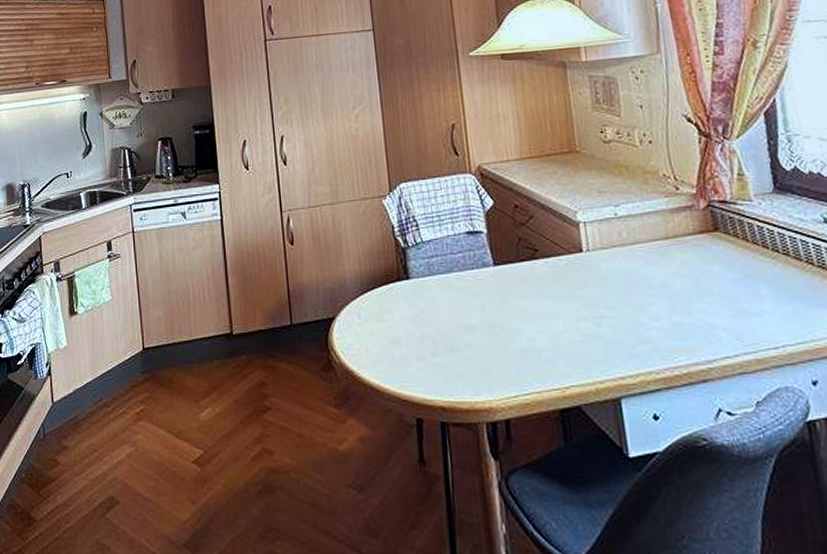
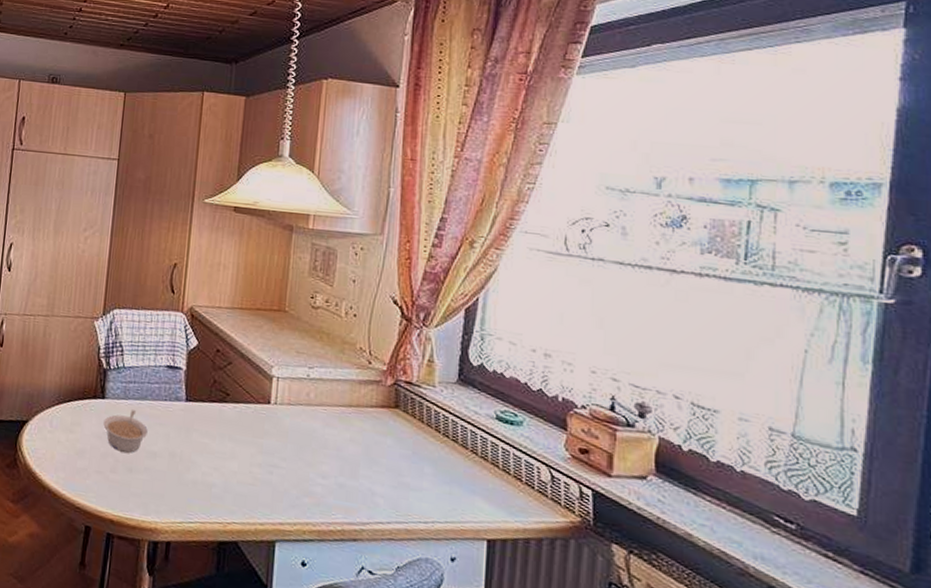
legume: none [413,285,461,332] -> present [103,410,148,453]

